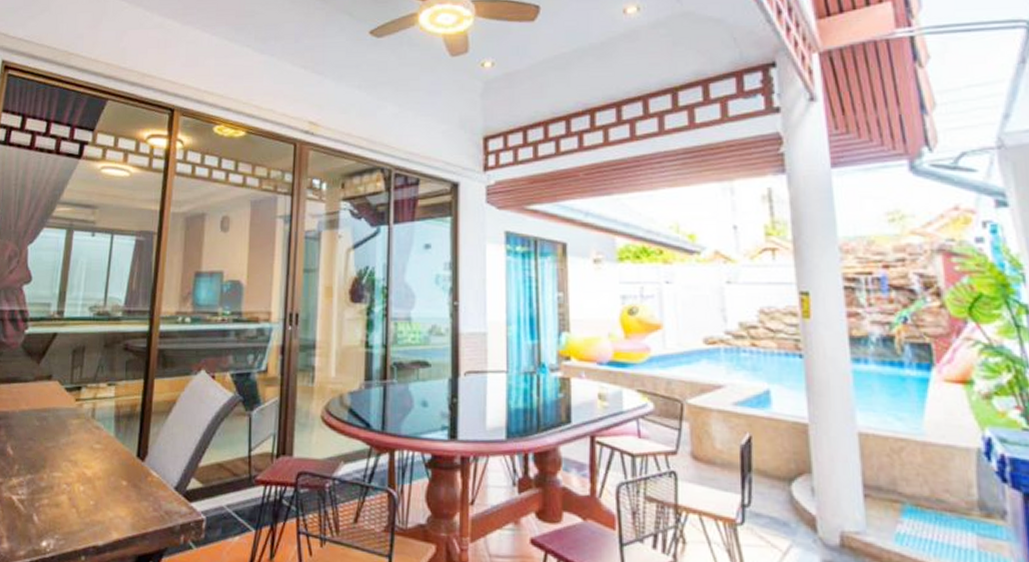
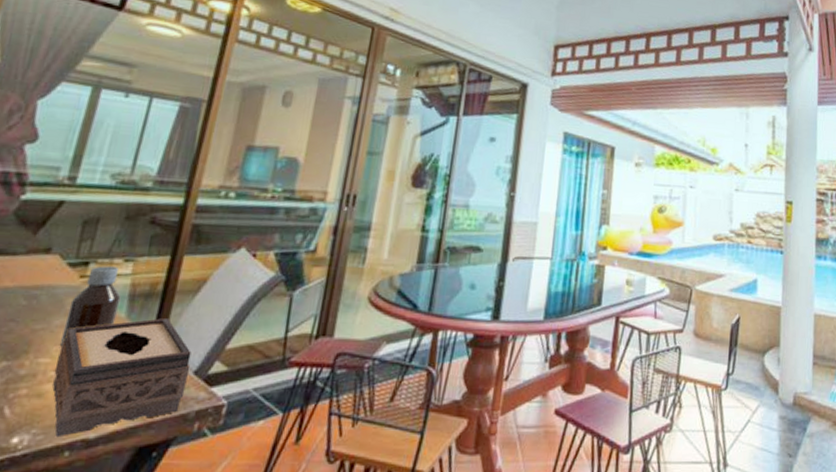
tissue box: none [66,436,171,543] -> present [52,317,192,438]
bottle: none [67,390,109,464] -> present [59,266,121,349]

